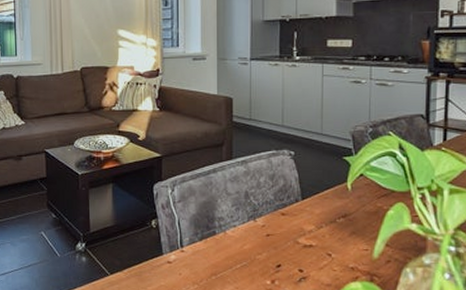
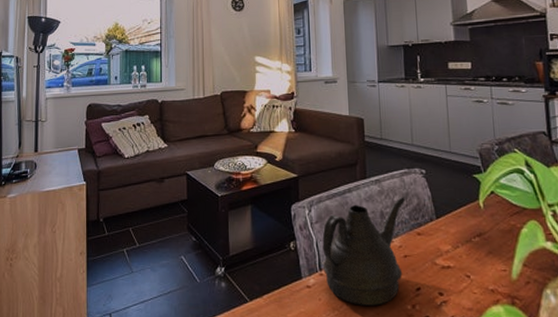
teapot: none [185,178,272,281] -> present [322,197,406,306]

